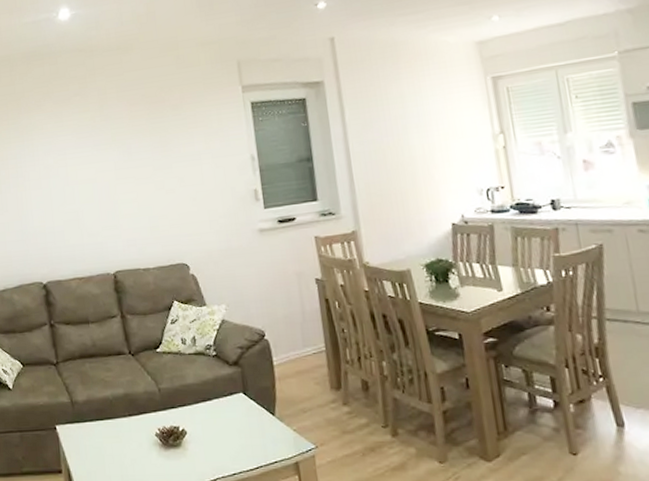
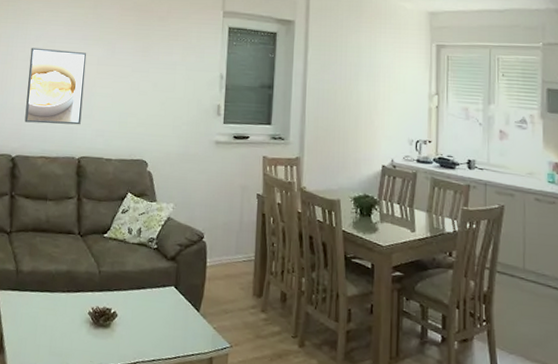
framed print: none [41,159,109,245] -> present [24,47,87,125]

